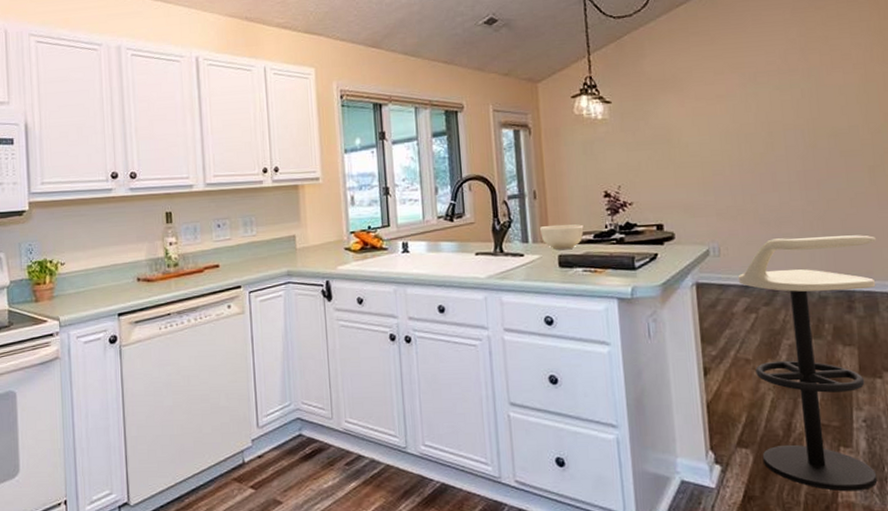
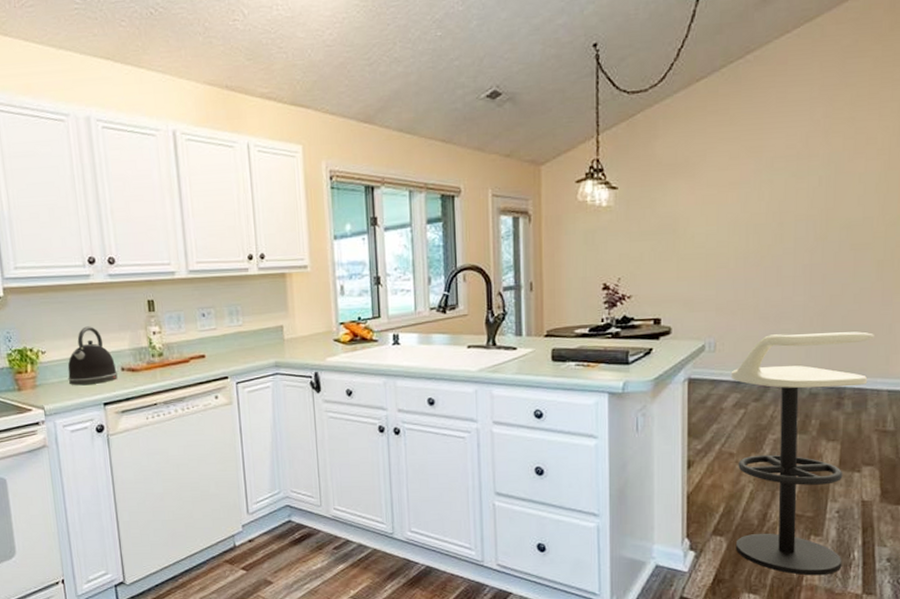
kettle: none [84,238,134,296] -> present [67,326,118,386]
bowl: present [539,224,584,250] -> none [534,317,579,344]

